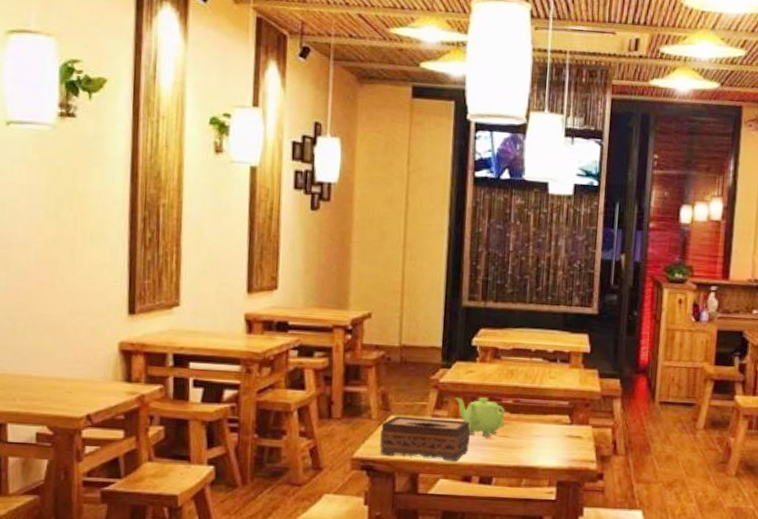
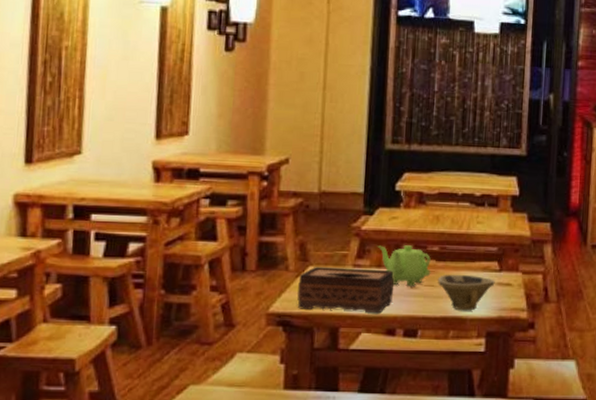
bowl: none [511,426,566,461] -> present [437,275,495,311]

